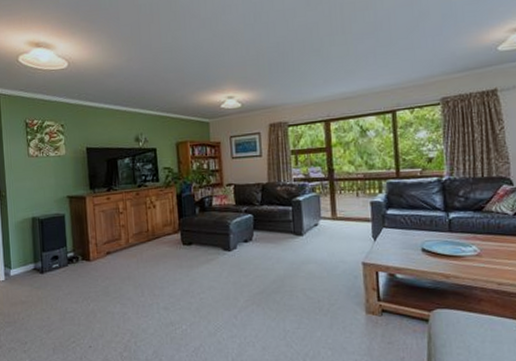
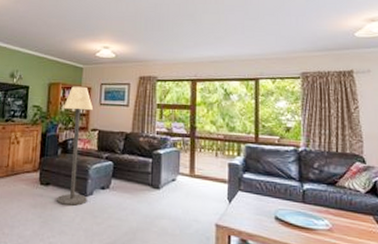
floor lamp: none [195,141,232,262] -> present [57,86,94,206]

